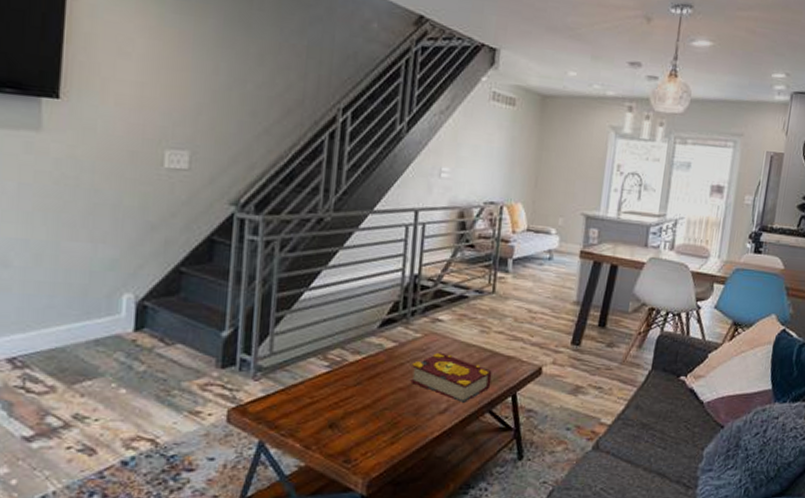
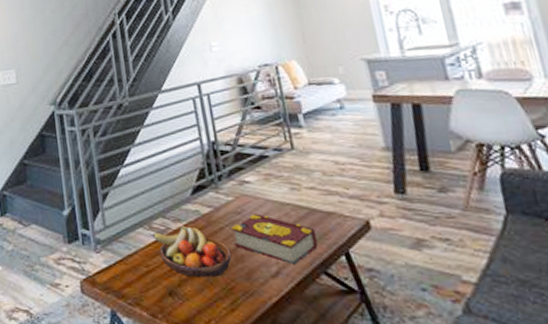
fruit bowl: none [326,358,406,412] -> present [153,225,232,278]

